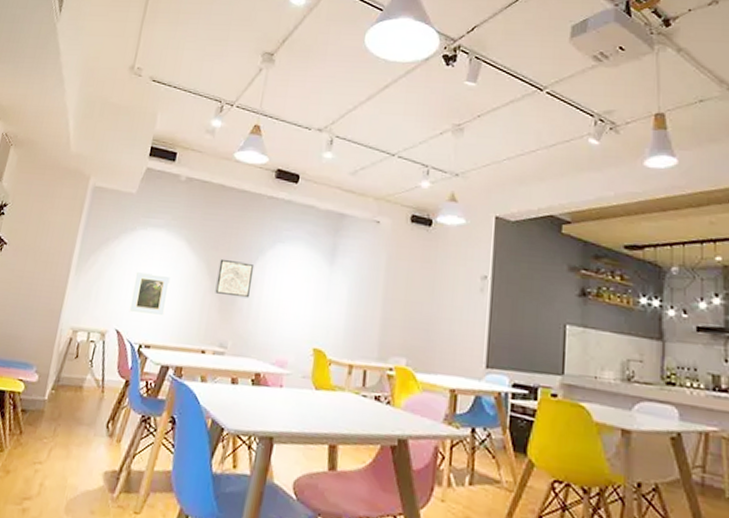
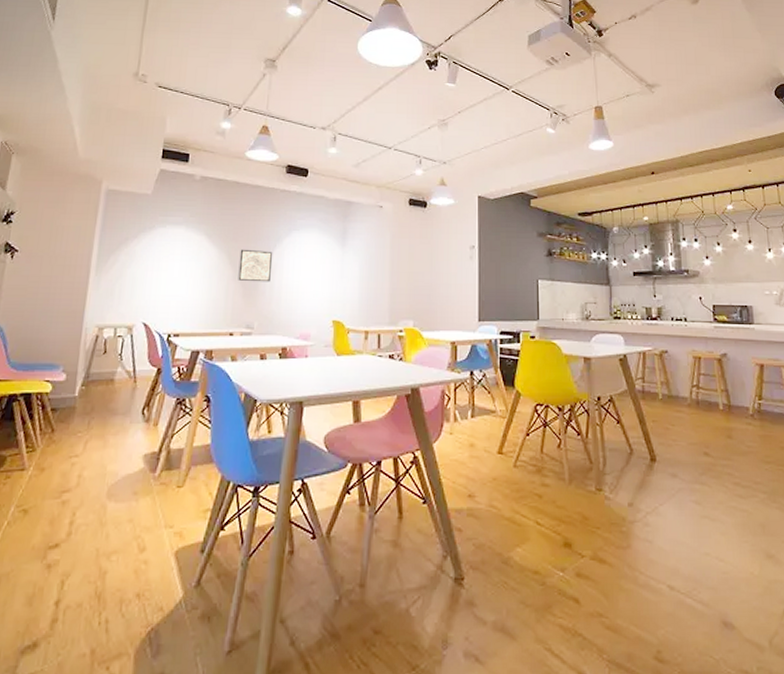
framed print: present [129,272,171,317] -> none [155,268,193,306]

